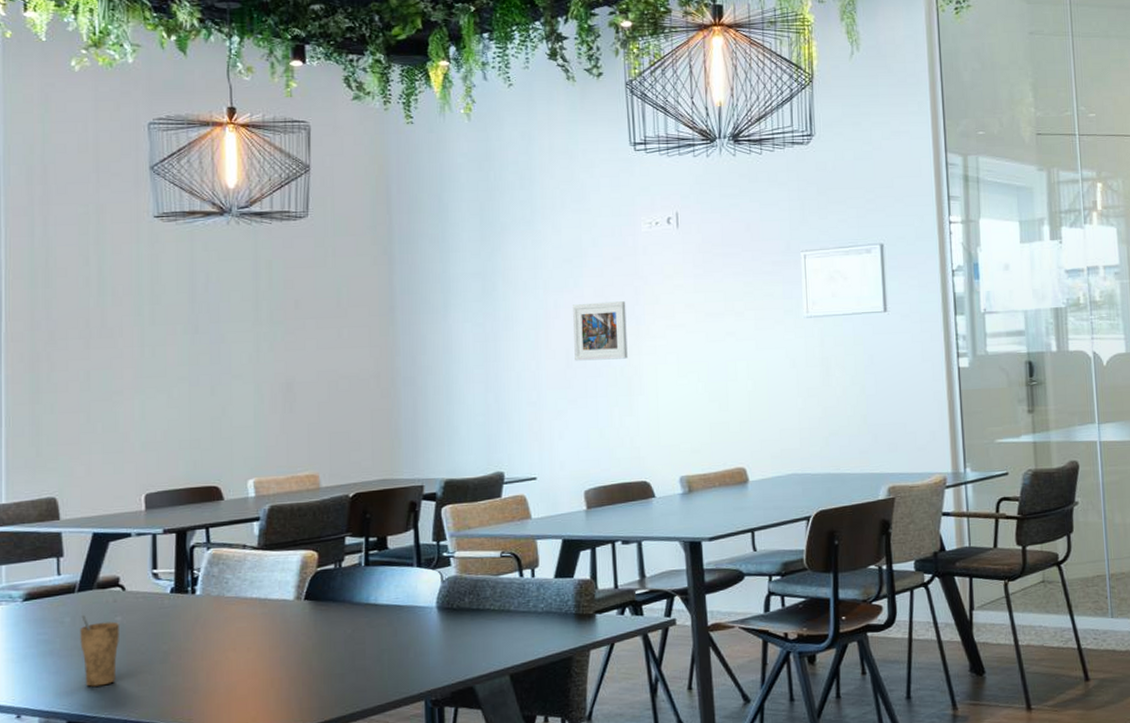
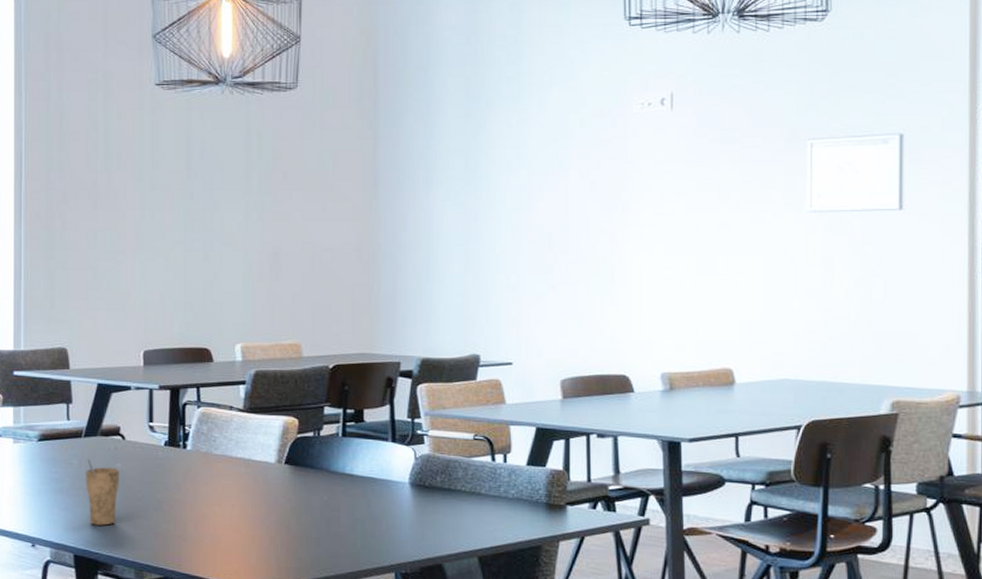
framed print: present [573,301,628,361] -> none [556,186,612,246]

